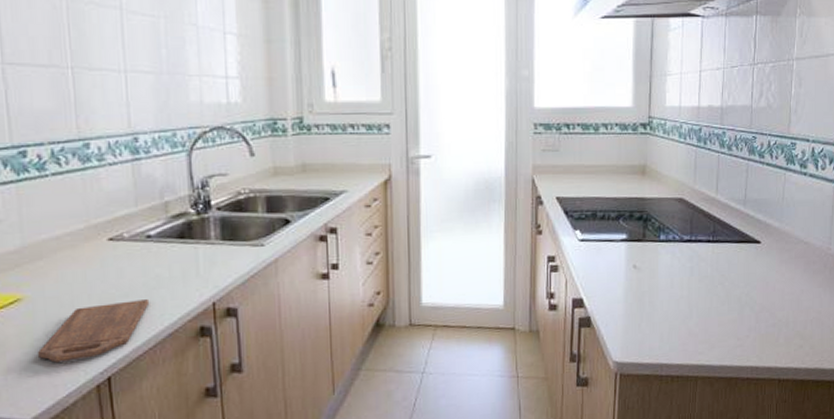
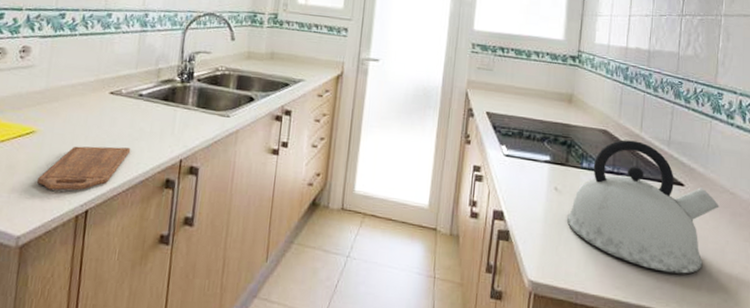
kettle: none [648,204,794,330] -> present [567,139,719,274]

